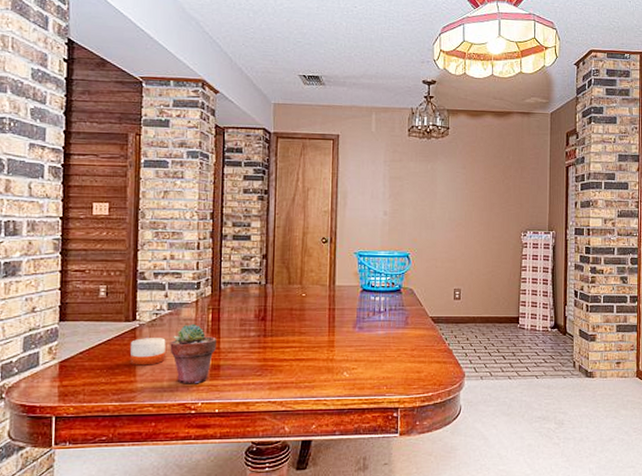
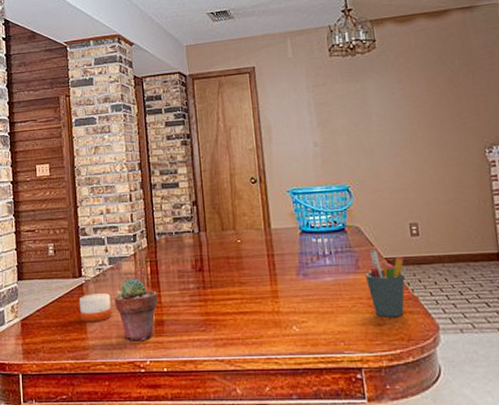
pen holder: none [411,309,445,366] -> present [364,250,405,318]

